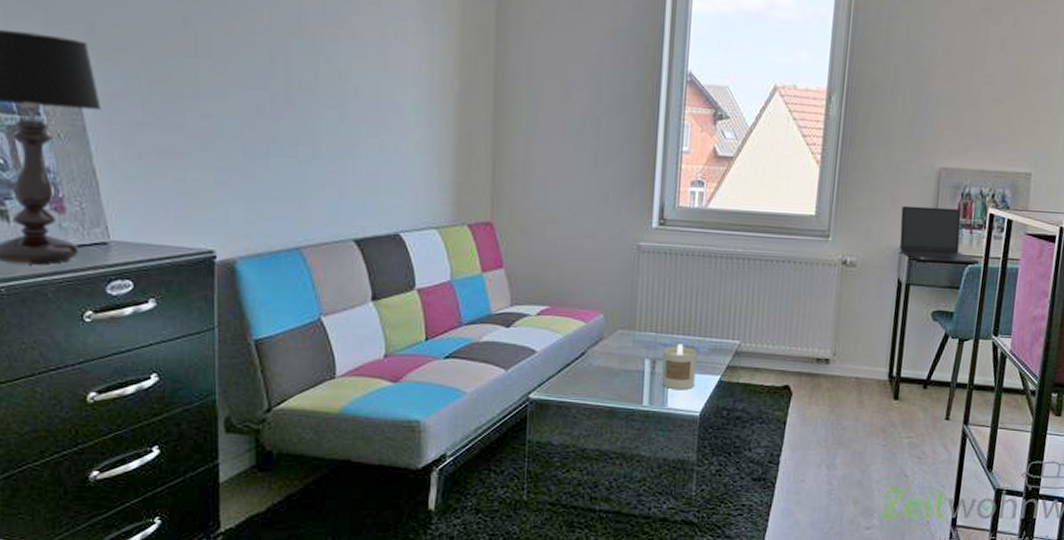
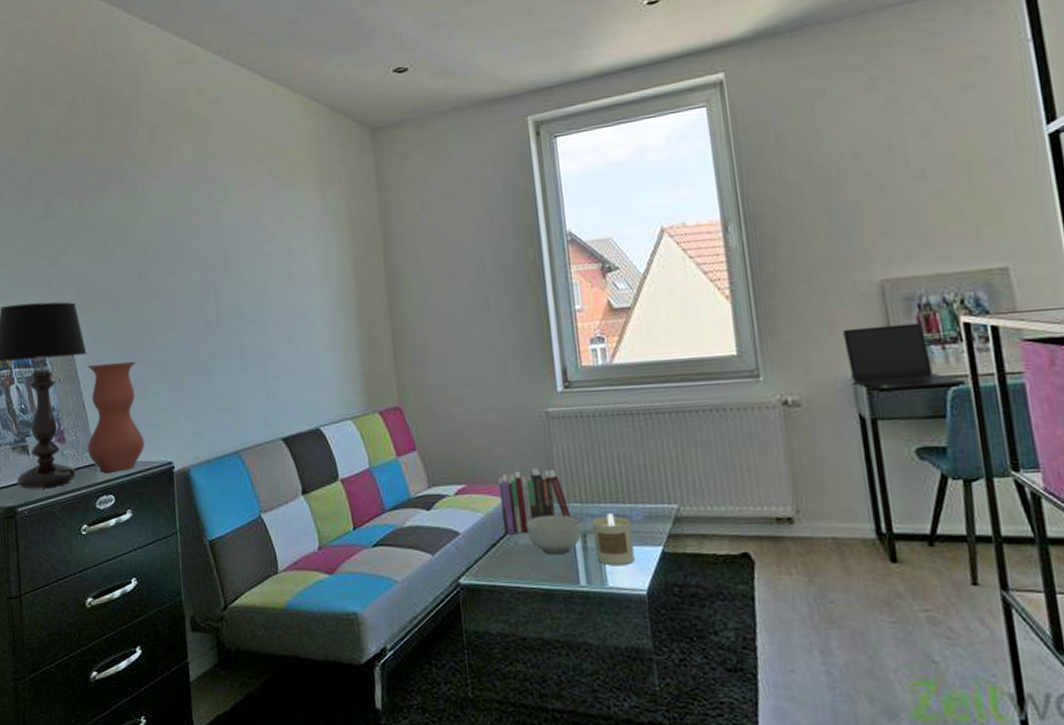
vase: none [97,124,178,255] -> present [87,362,145,473]
books: none [580,296,645,356] -> present [498,468,571,535]
bowl: none [601,340,653,378] -> present [525,514,582,555]

